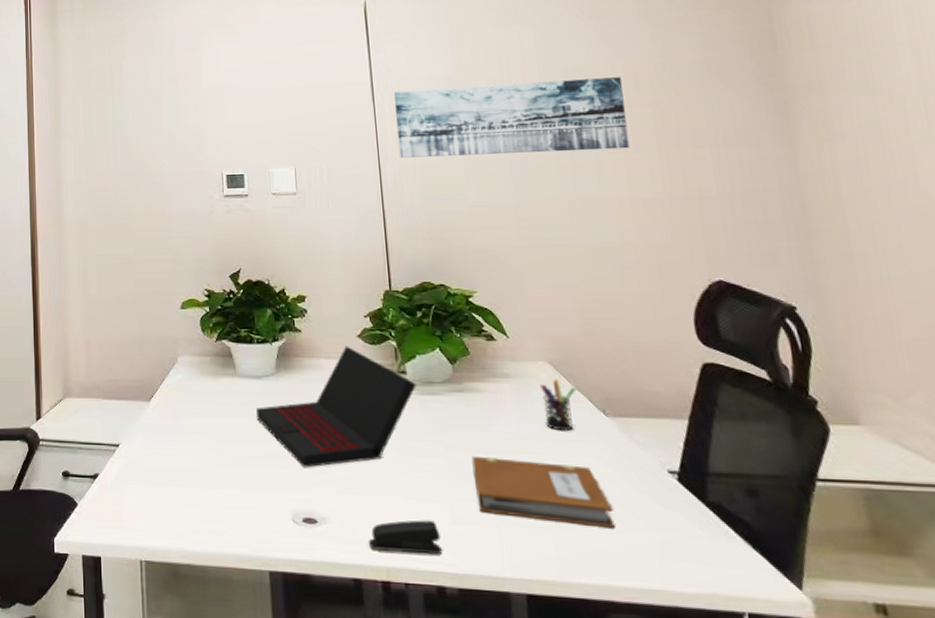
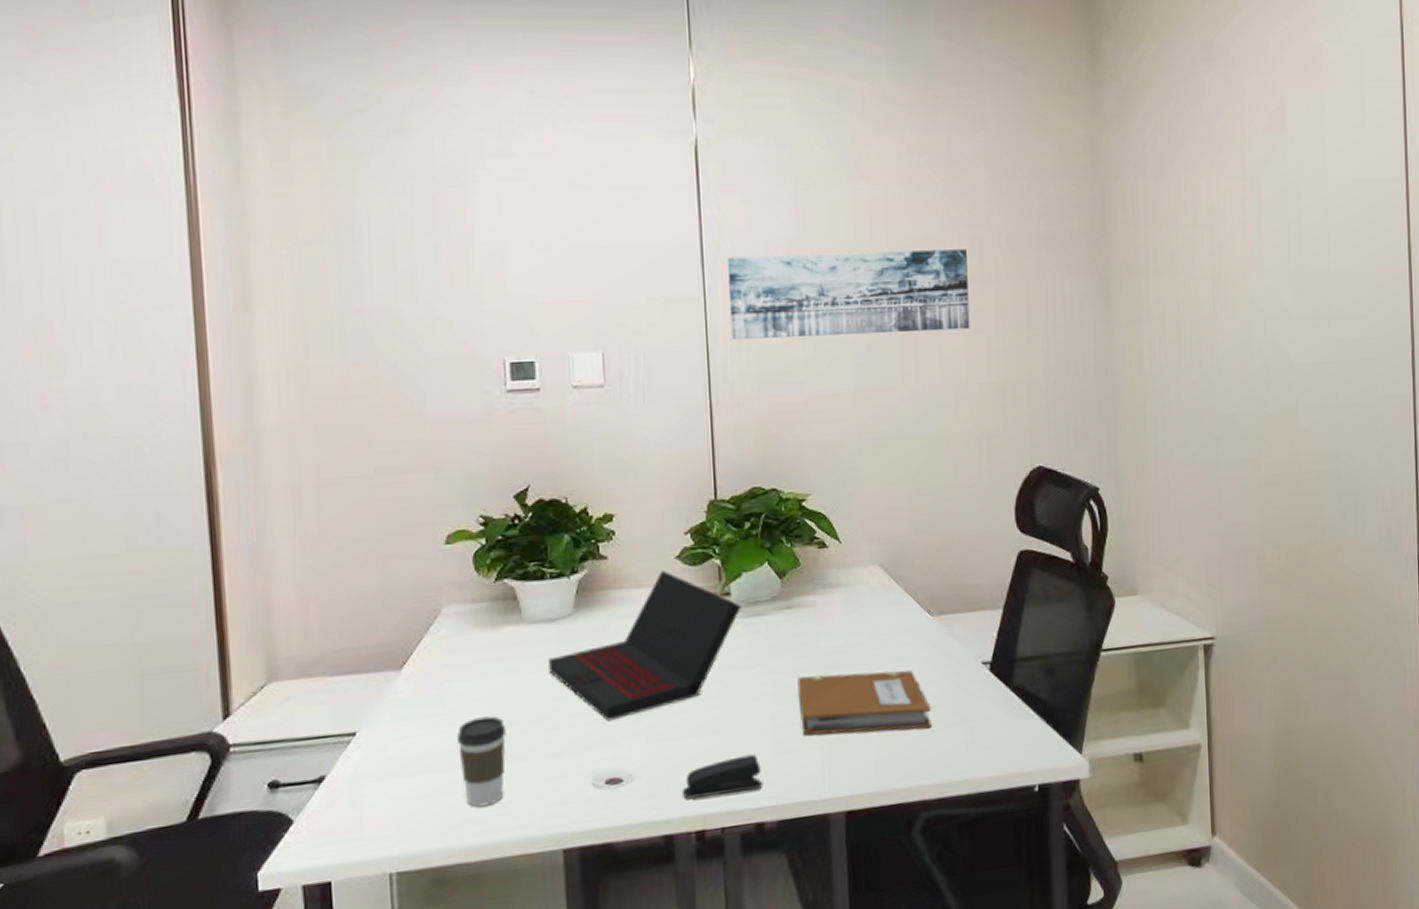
coffee cup: none [189,447,224,521] -> present [457,716,506,808]
pen holder: present [540,379,576,432] -> none [870,583,905,637]

